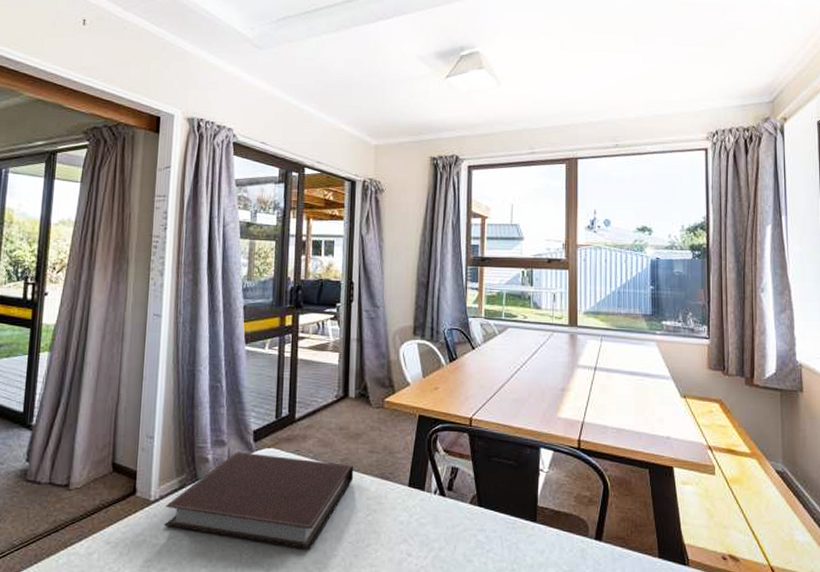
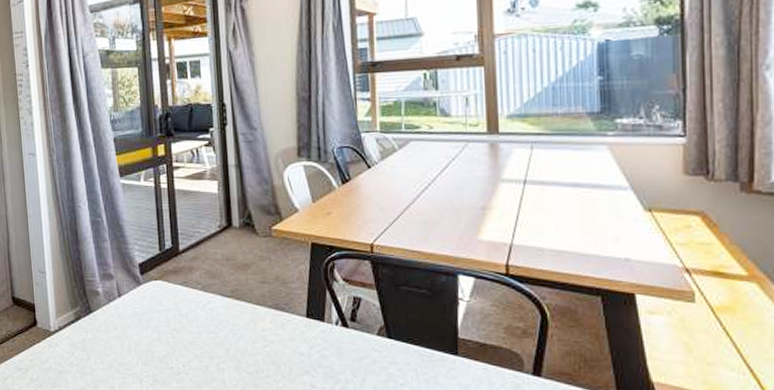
notebook: present [164,451,354,550] -> none [65,284,246,379]

